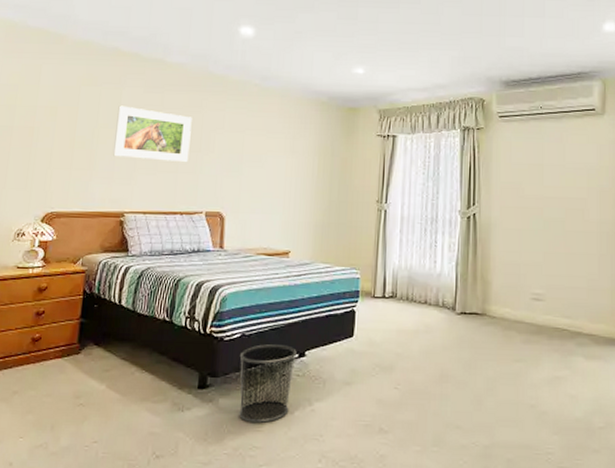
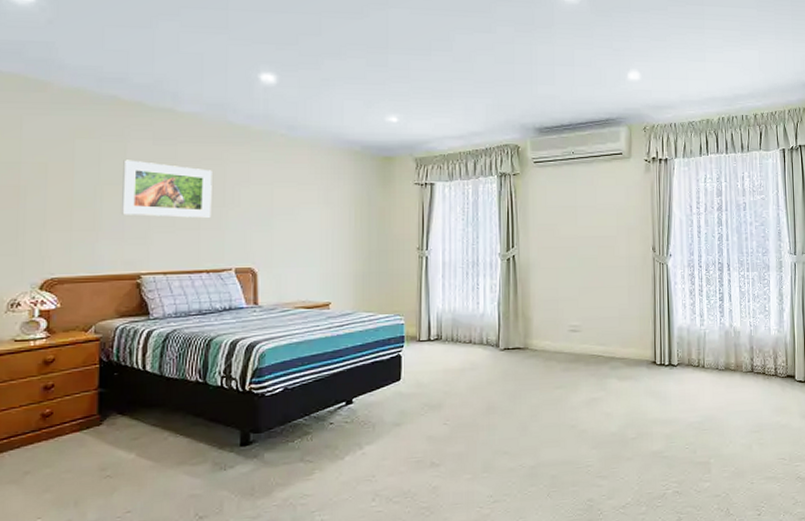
waste bin: present [239,344,297,424] -> none [283,394,344,473]

